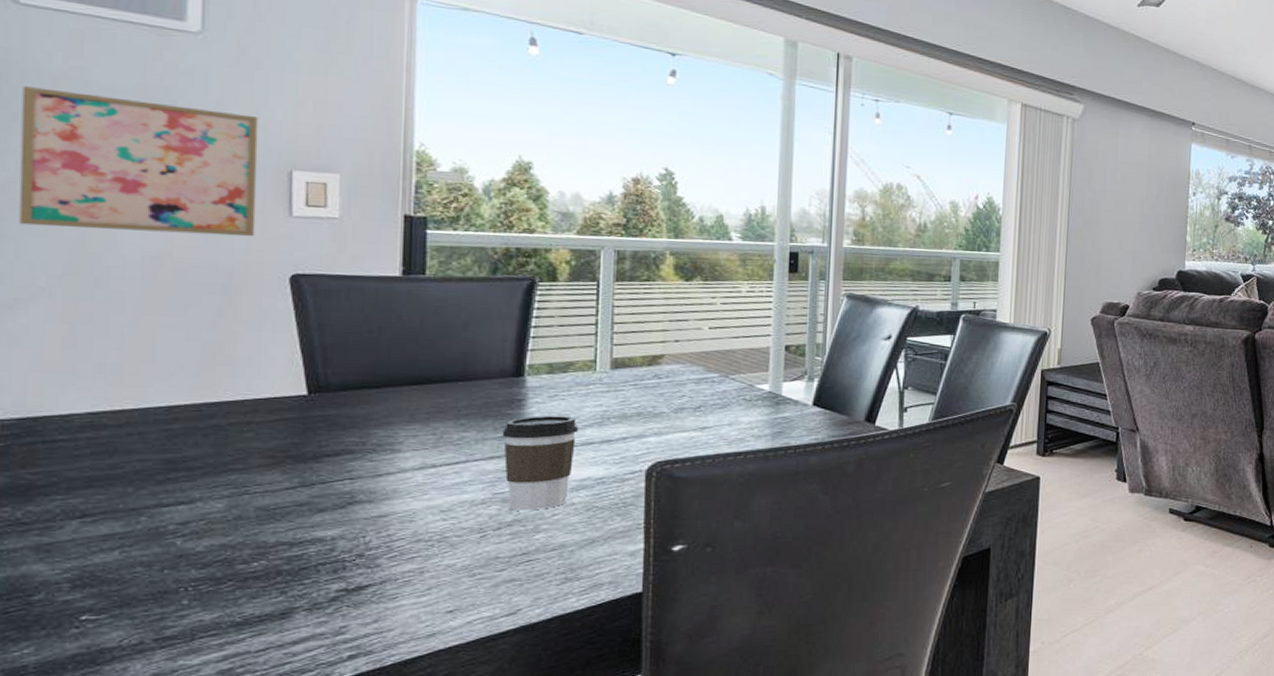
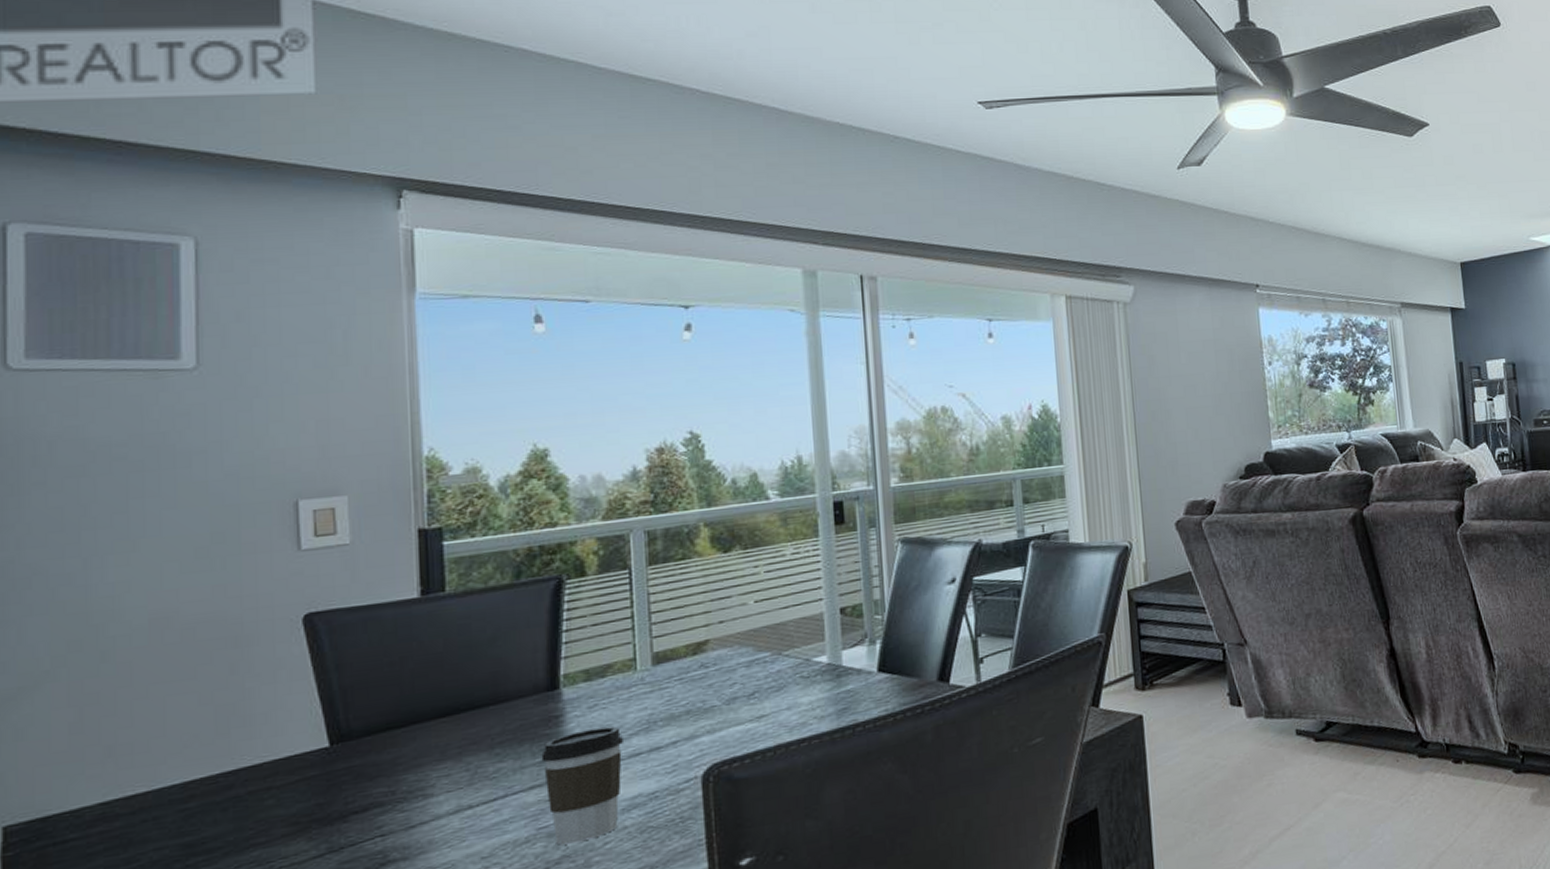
wall art: present [19,86,259,237] -> none [18,448,264,606]

